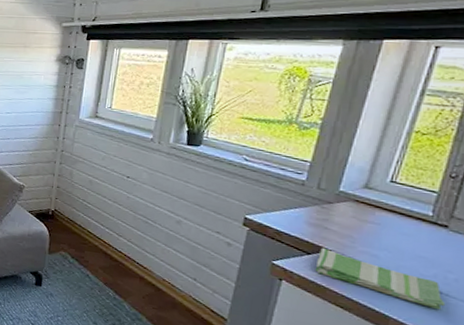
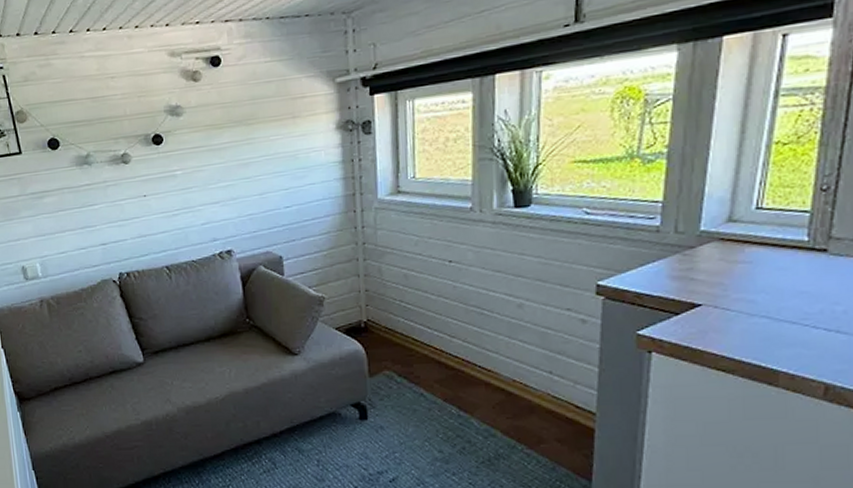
dish towel: present [314,247,446,309] -> none [687,303,838,350]

